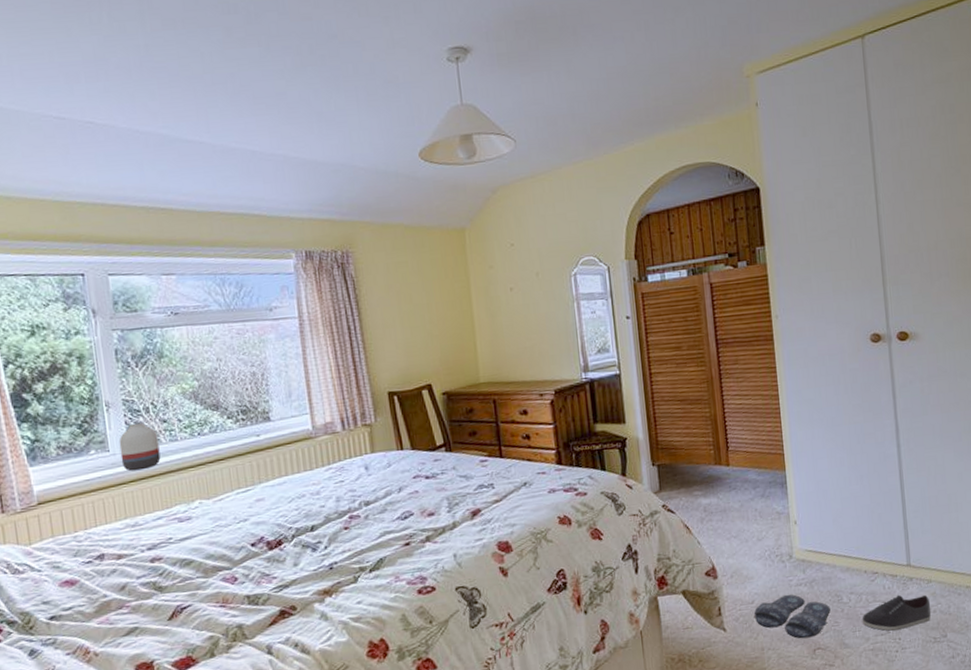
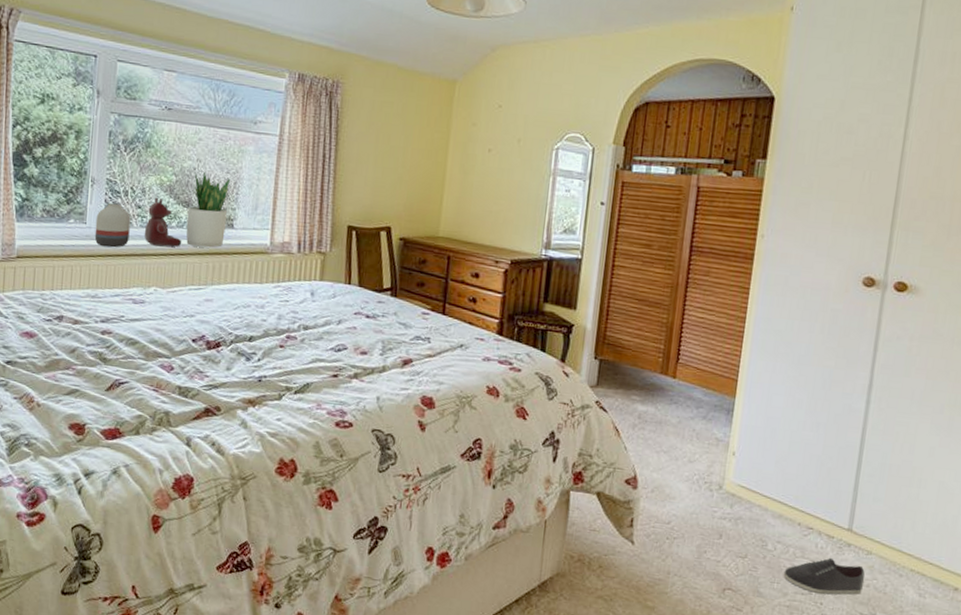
teddy bear: none [175,406,219,458] -> present [144,197,182,247]
planter: none [217,369,263,449] -> present [186,171,230,248]
slippers: present [754,594,830,638] -> none [667,524,752,576]

